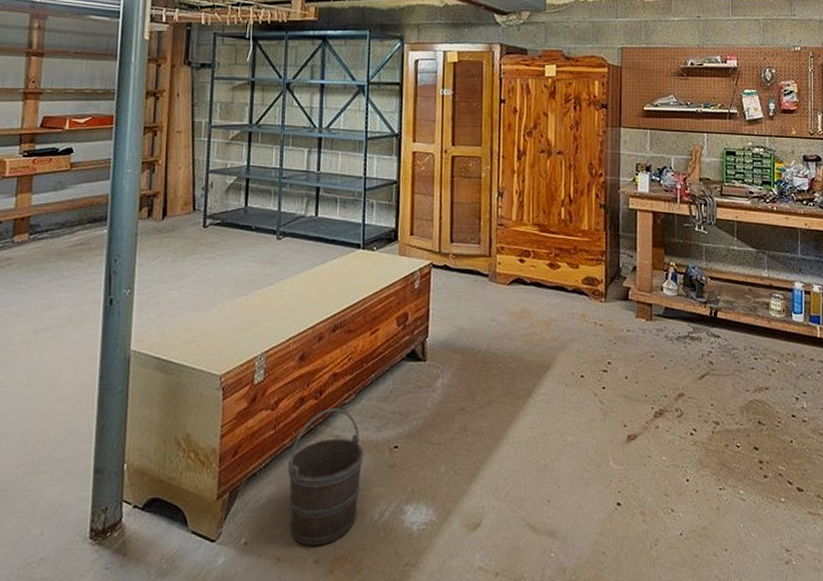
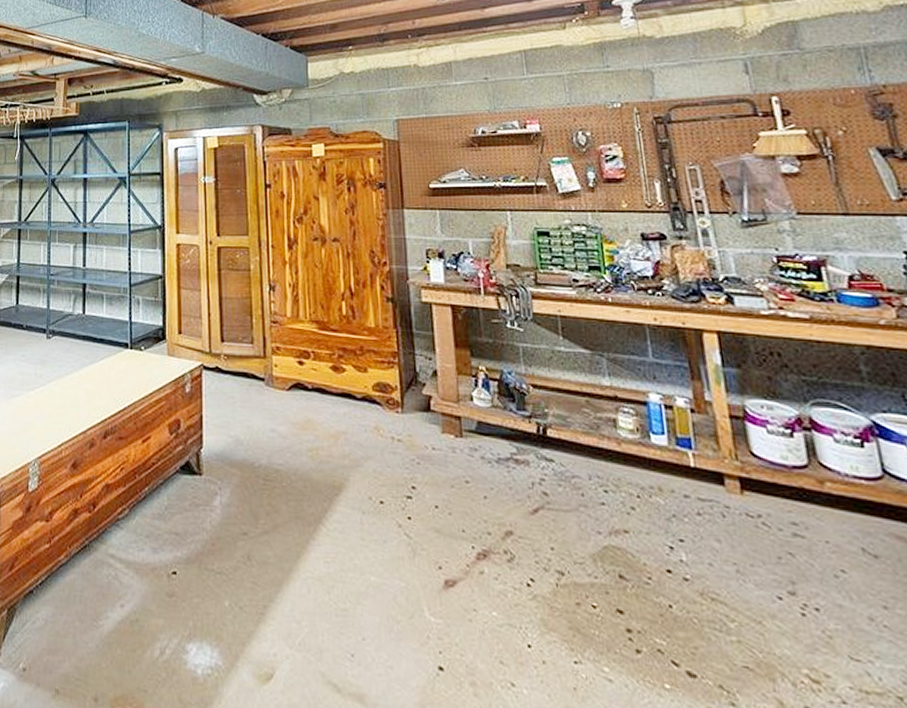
bucket: present [287,409,364,545] -> none [63,523,140,681]

